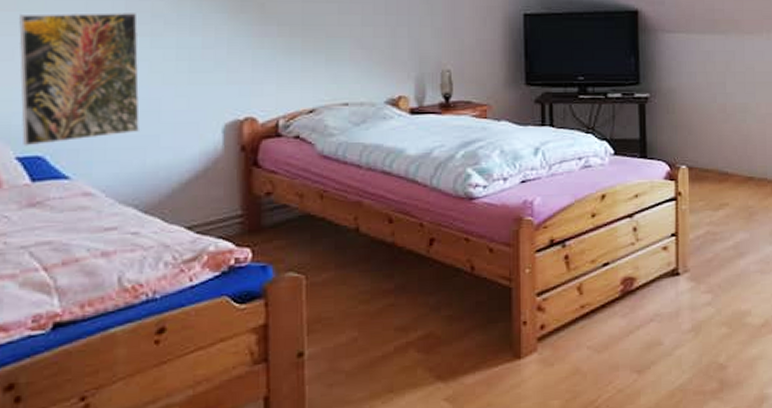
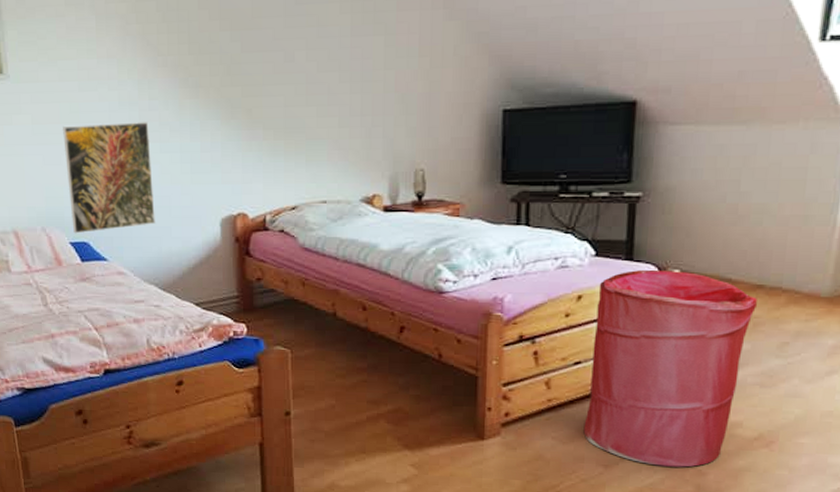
laundry hamper: none [616,166,750,365] -> present [583,270,757,467]

